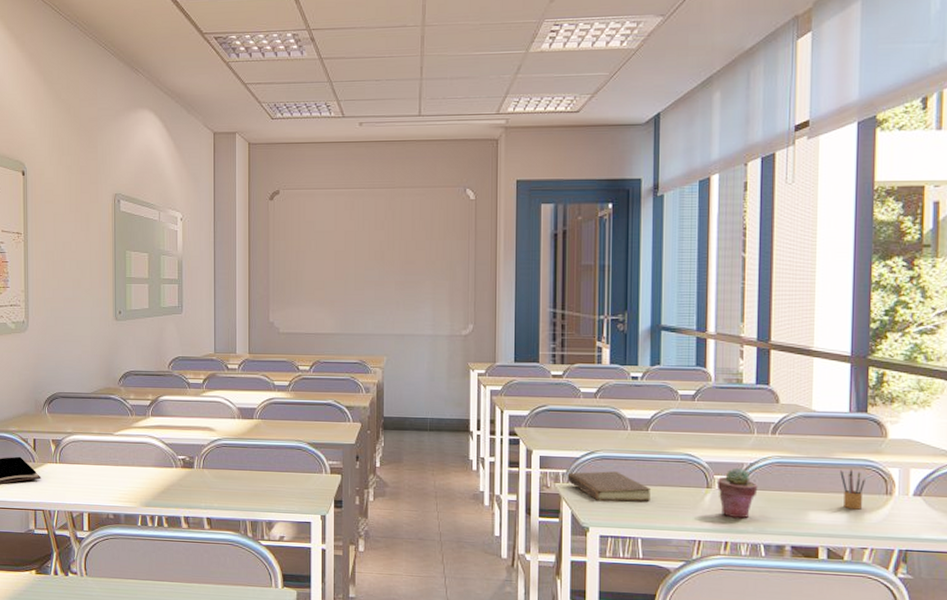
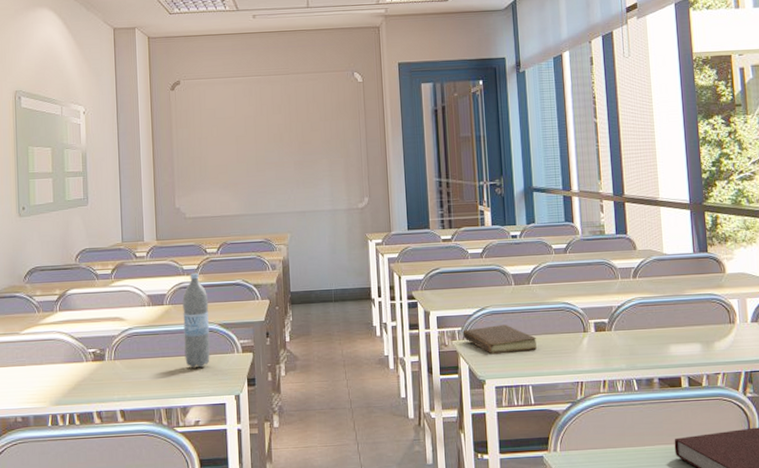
water bottle: none [272,389,299,485] -> present [182,272,210,368]
potted succulent: present [716,467,758,519] -> none [591,311,626,358]
pencil box: present [840,469,865,510] -> none [691,303,713,340]

